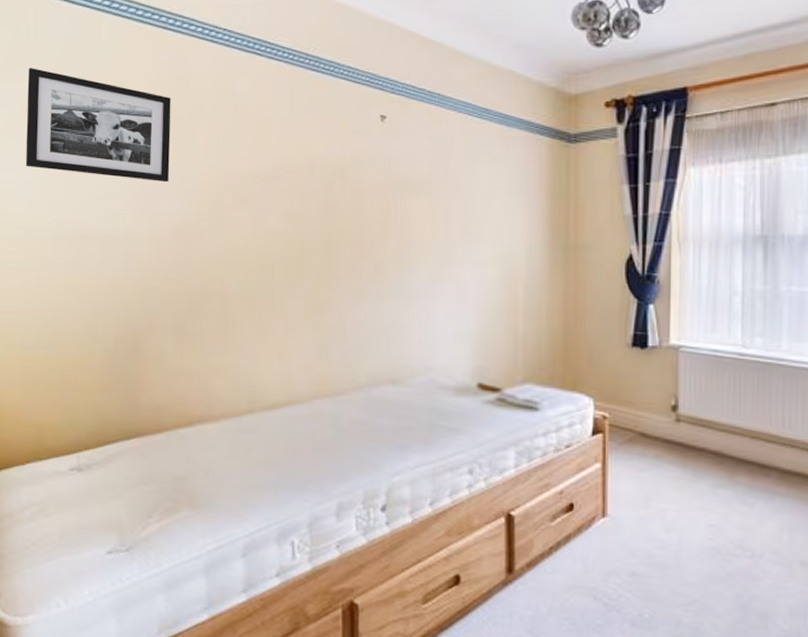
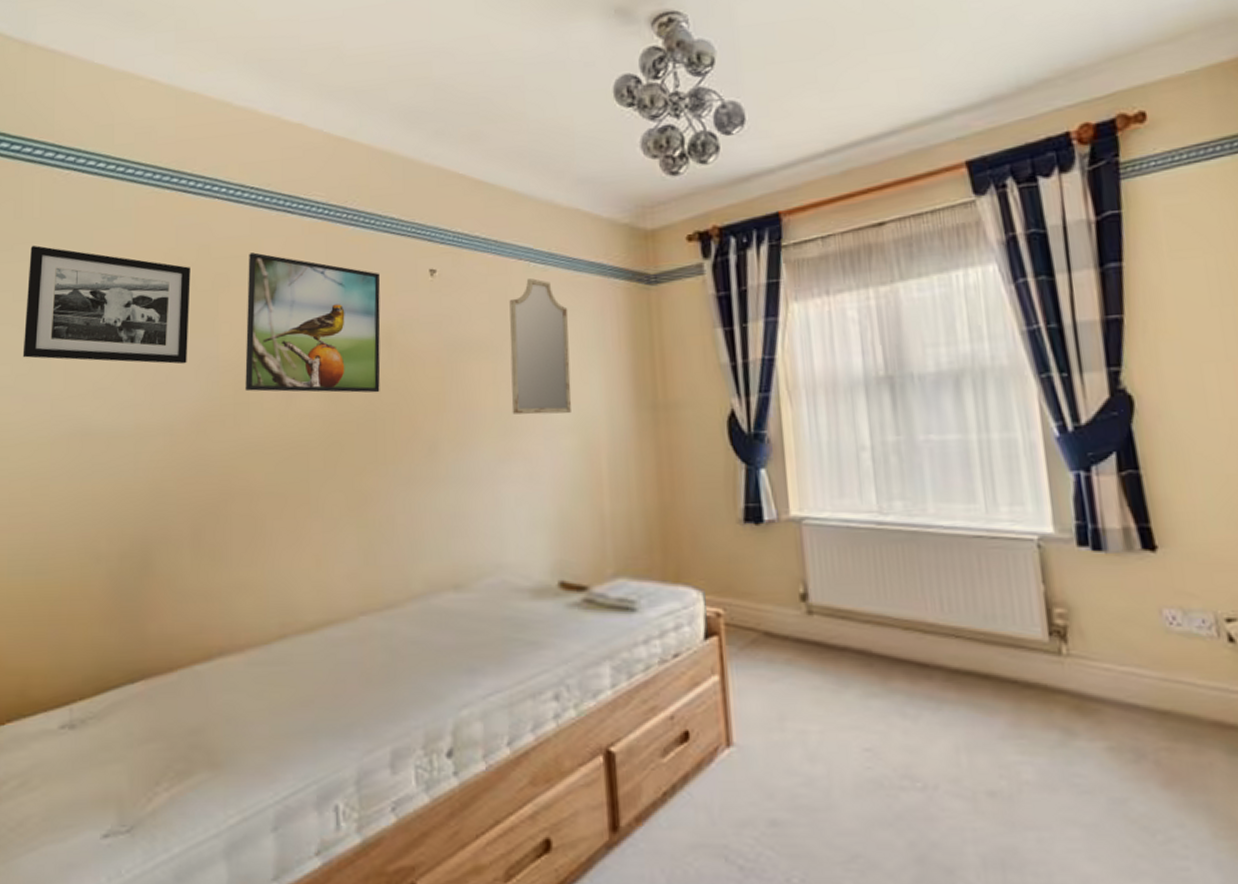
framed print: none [219,89,338,219] -> present [245,252,381,393]
home mirror: none [446,130,499,248] -> present [509,278,572,415]

